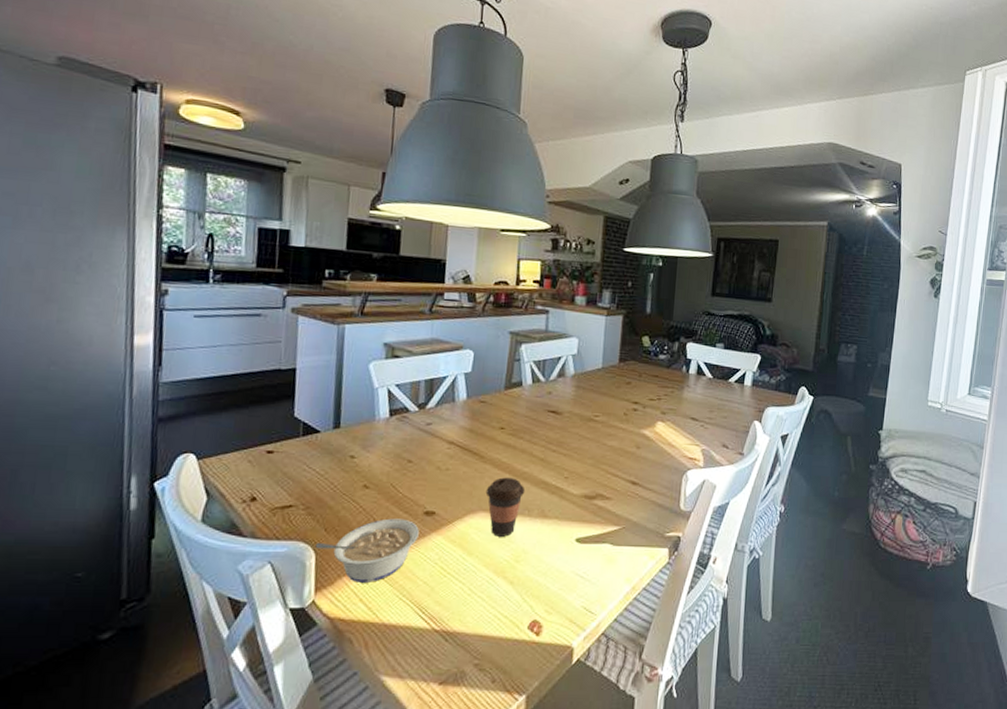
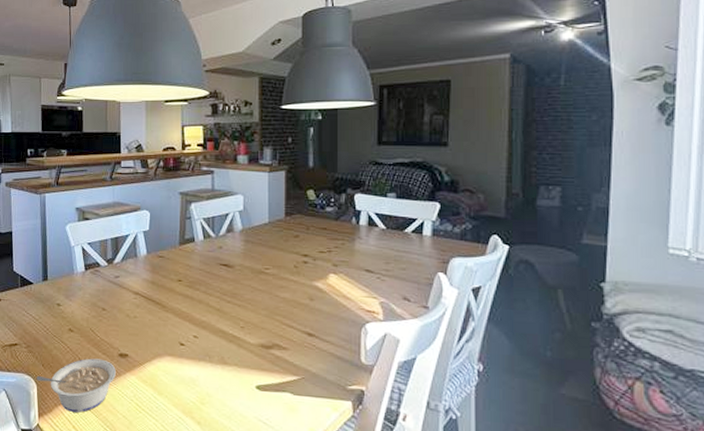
coffee cup: present [485,477,526,537] -> none [169,325,205,380]

